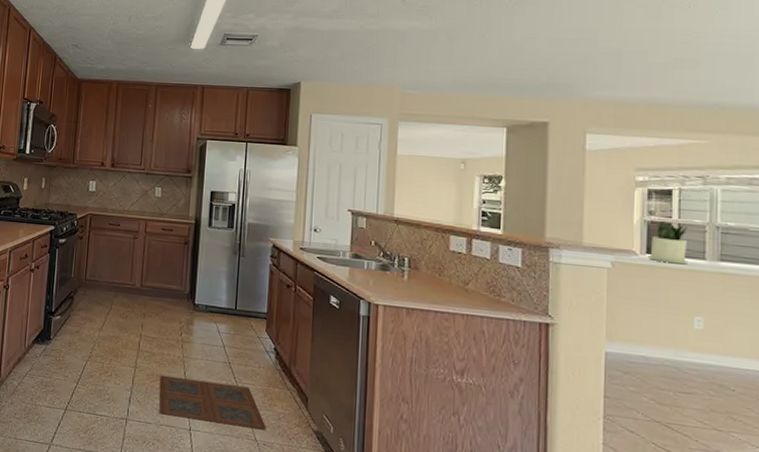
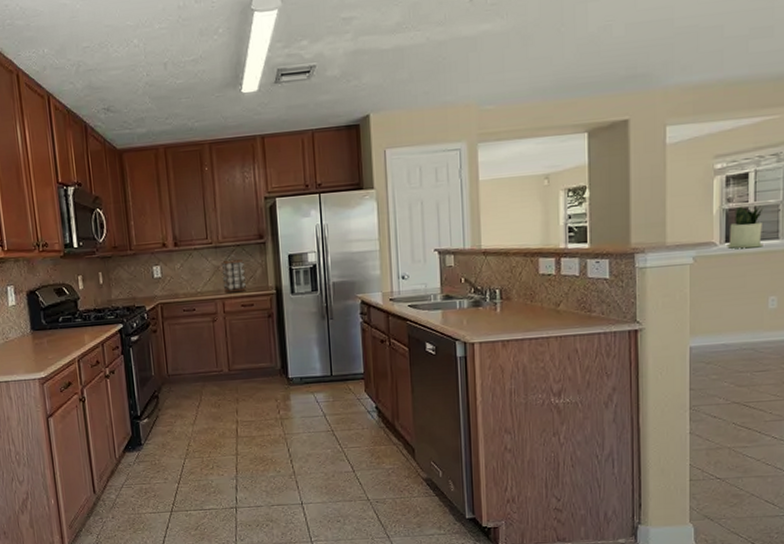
spice rack: none [149,183,170,217] -> present [222,255,246,293]
floor mat: present [159,375,266,429] -> none [264,450,377,495]

